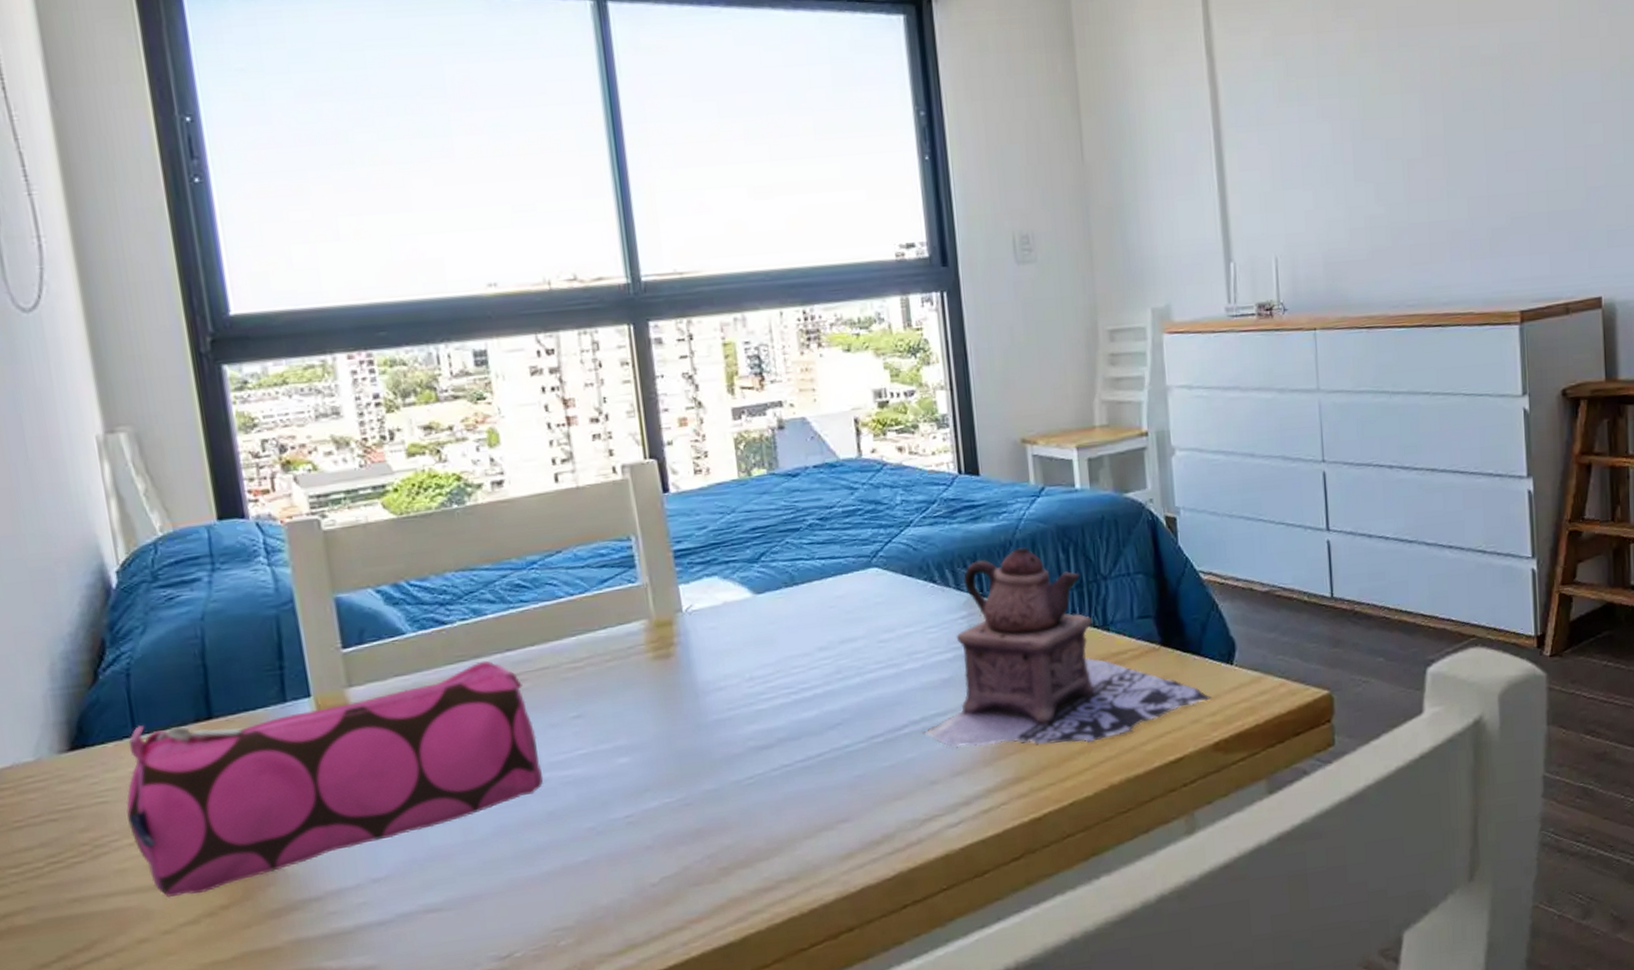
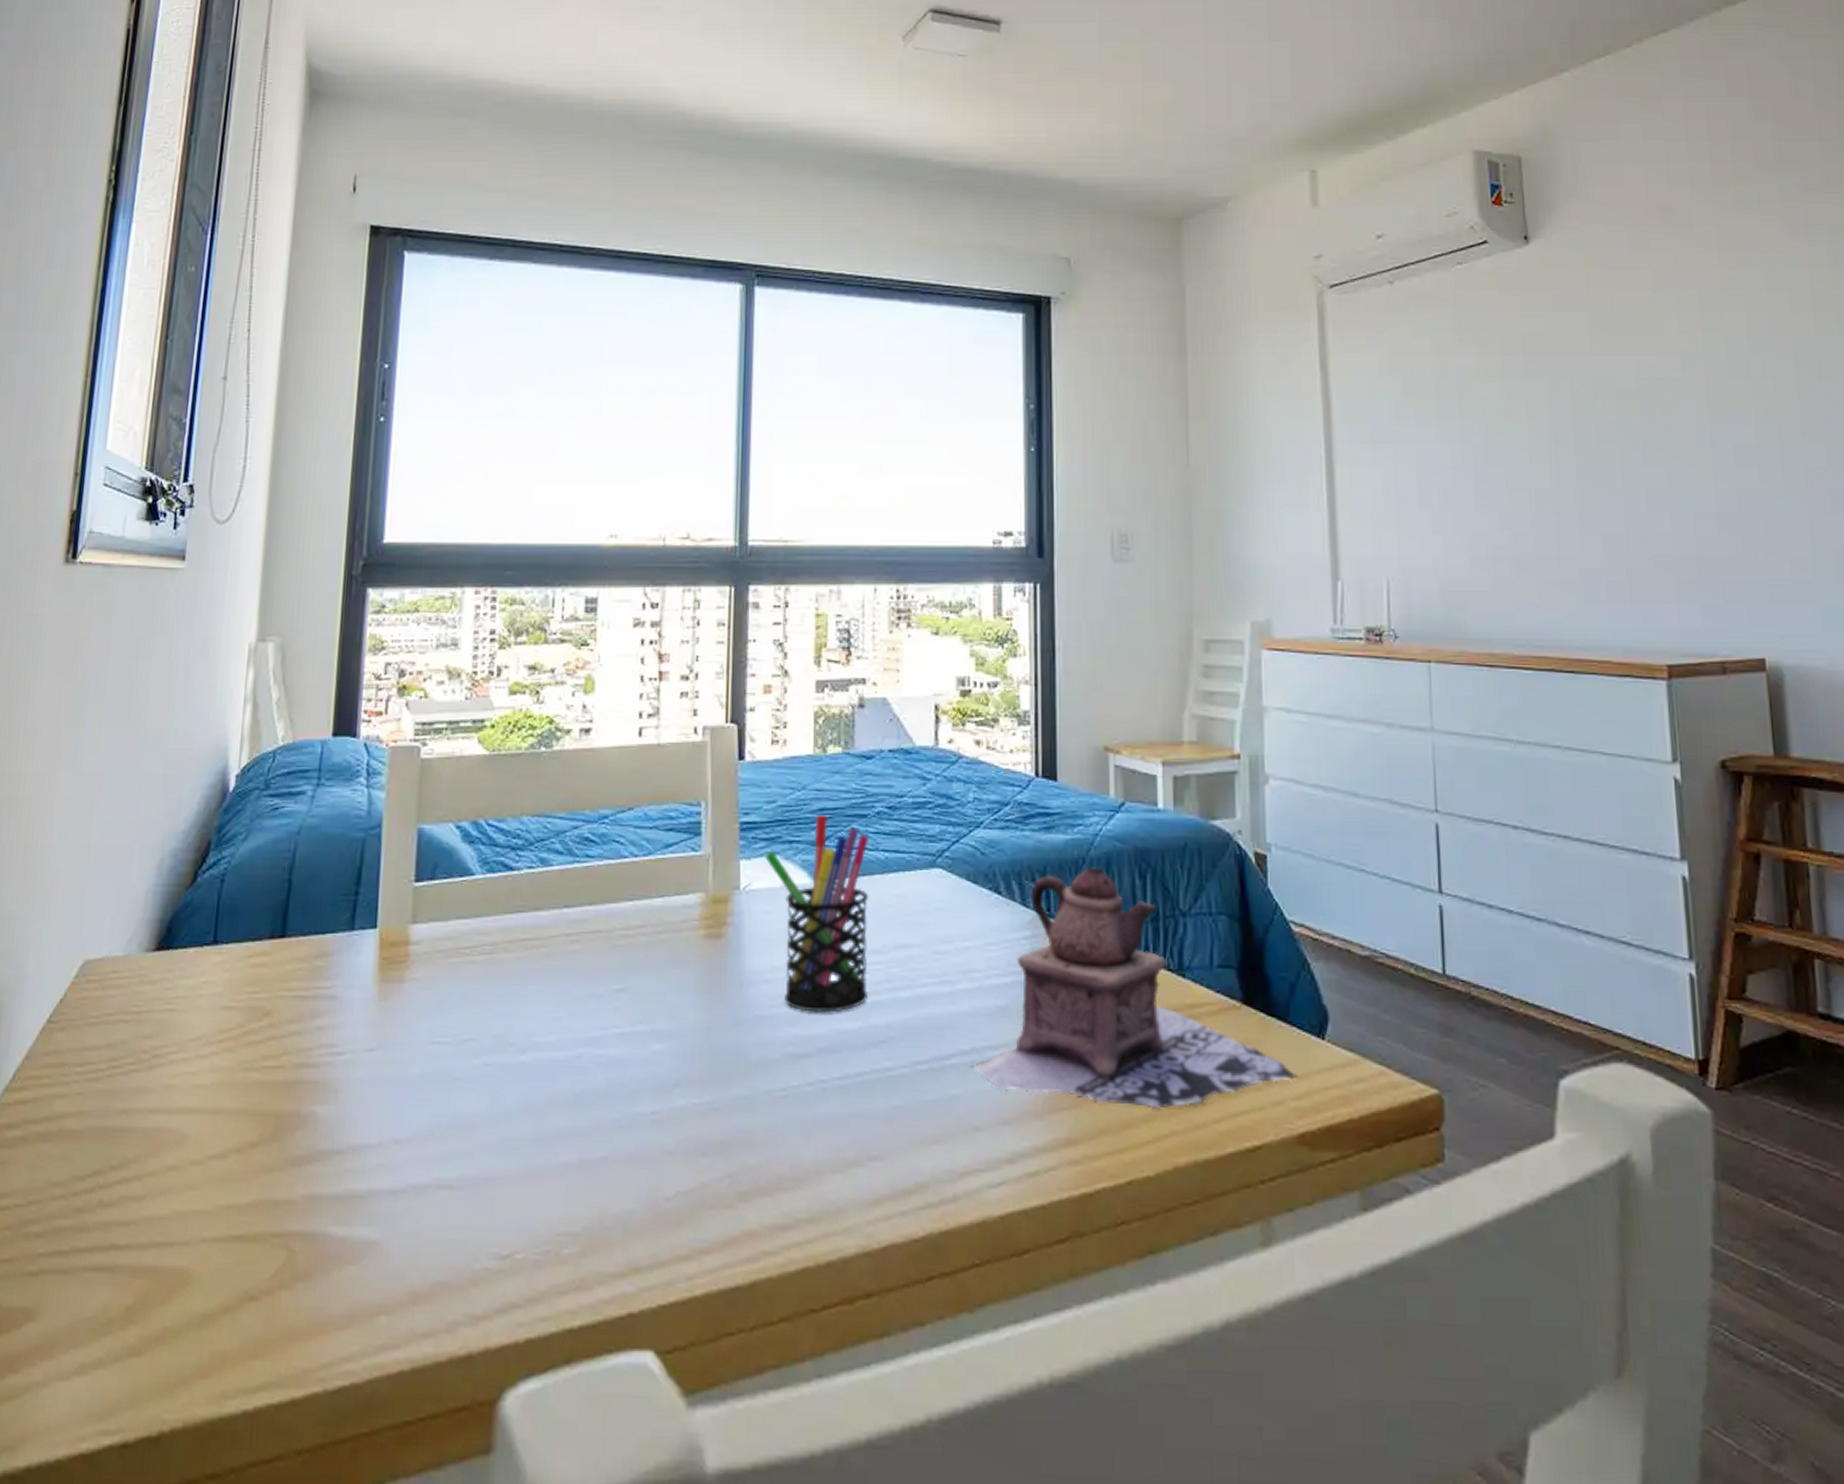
pencil case: present [125,660,544,898] -> none [188,914,578,1126]
pen holder: none [702,533,820,710] -> present [764,815,870,1013]

